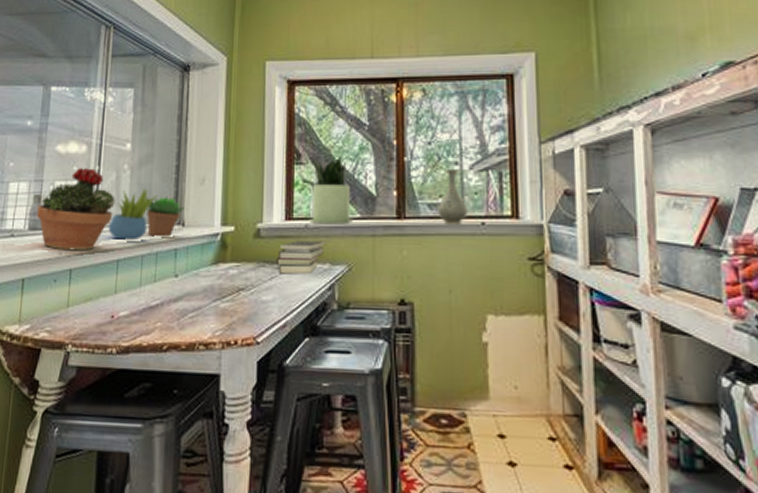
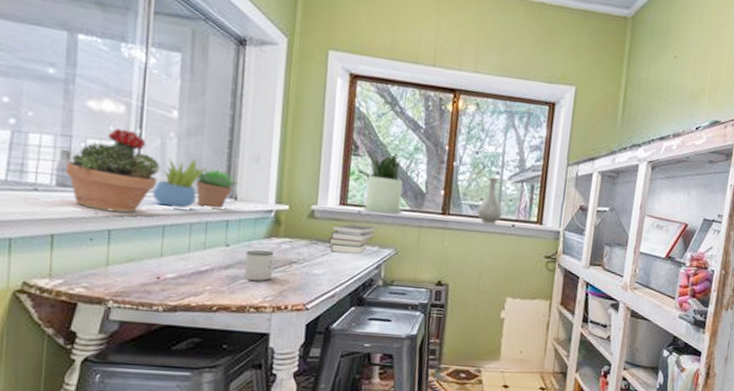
mug: none [193,277,221,315] -> present [244,249,274,282]

